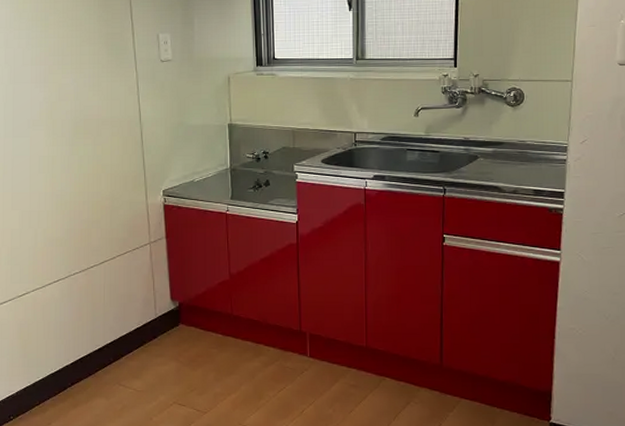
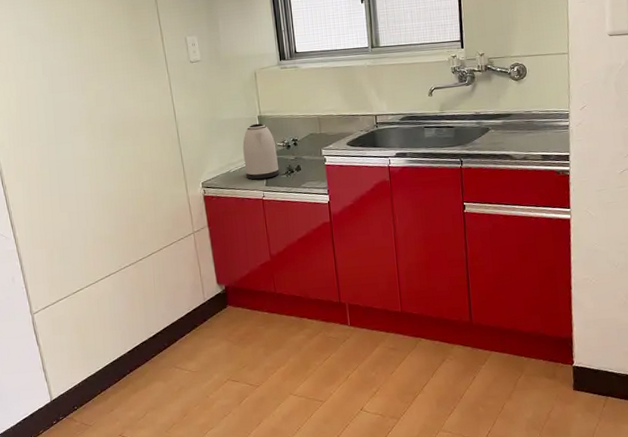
kettle: none [209,132,247,192] -> present [242,123,280,180]

